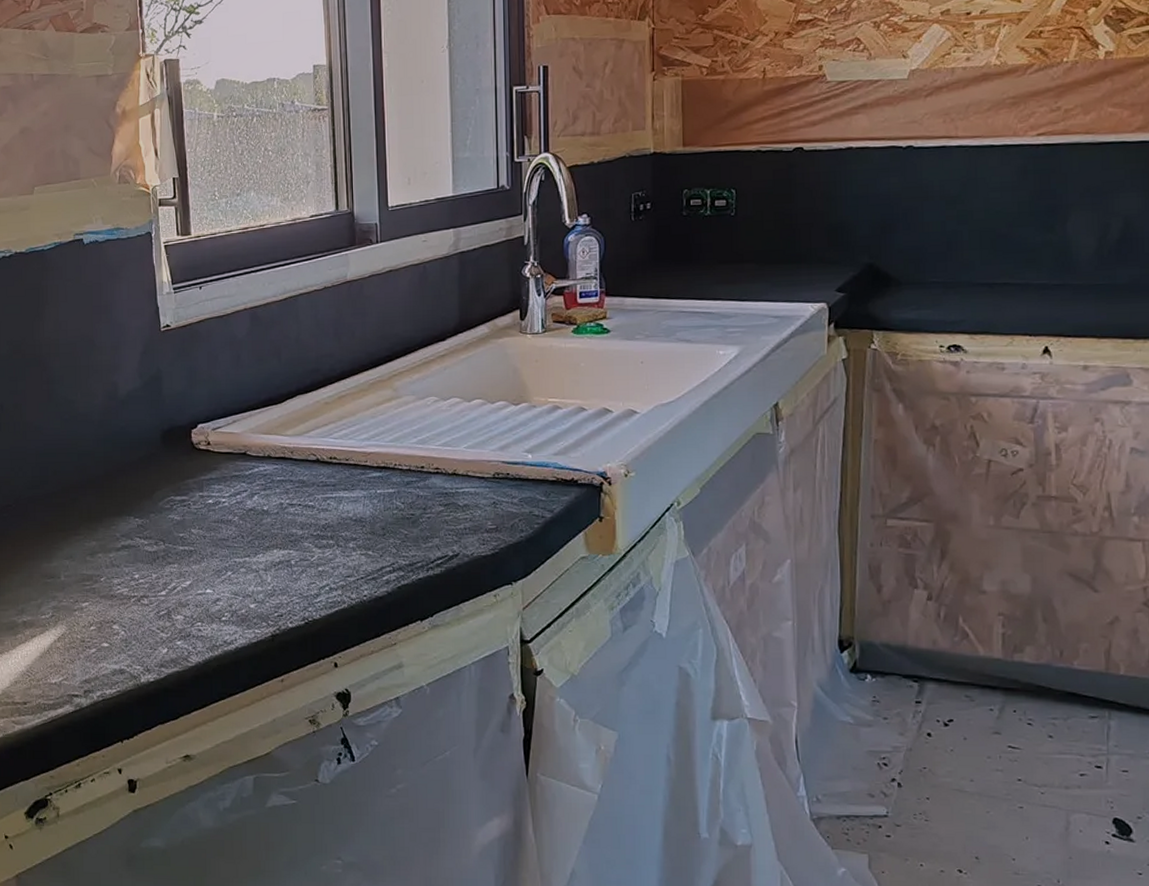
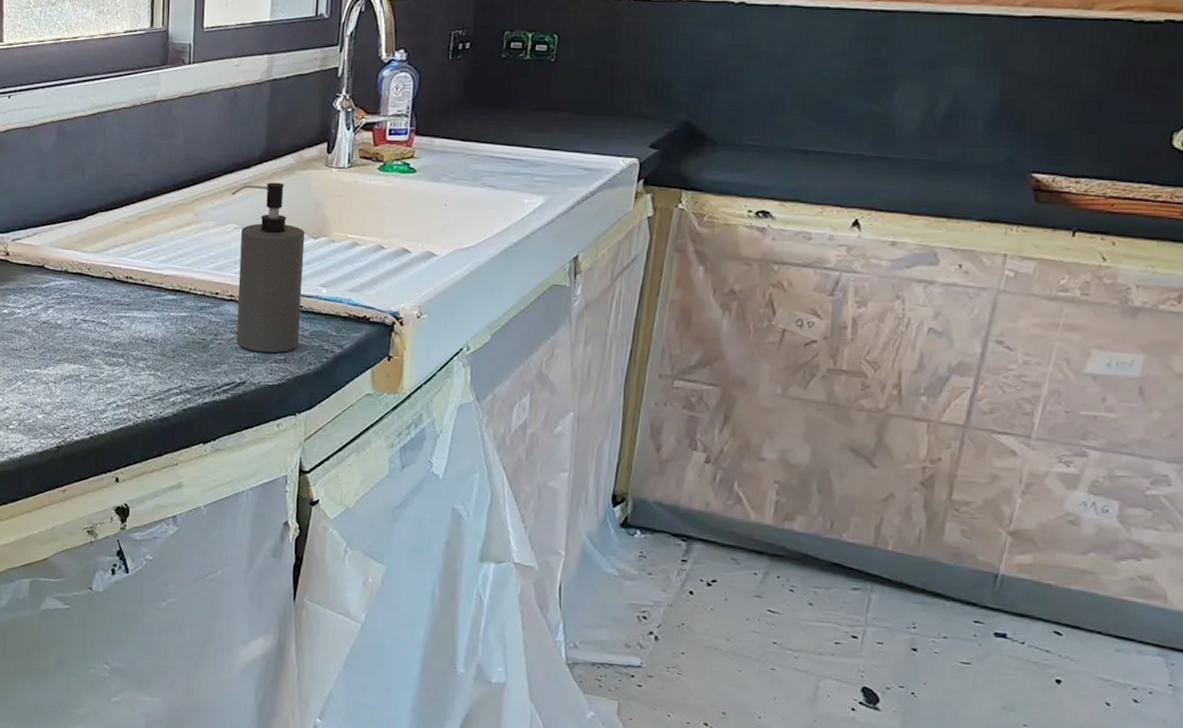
soap dispenser: none [428,352,508,522] -> present [231,182,305,353]

